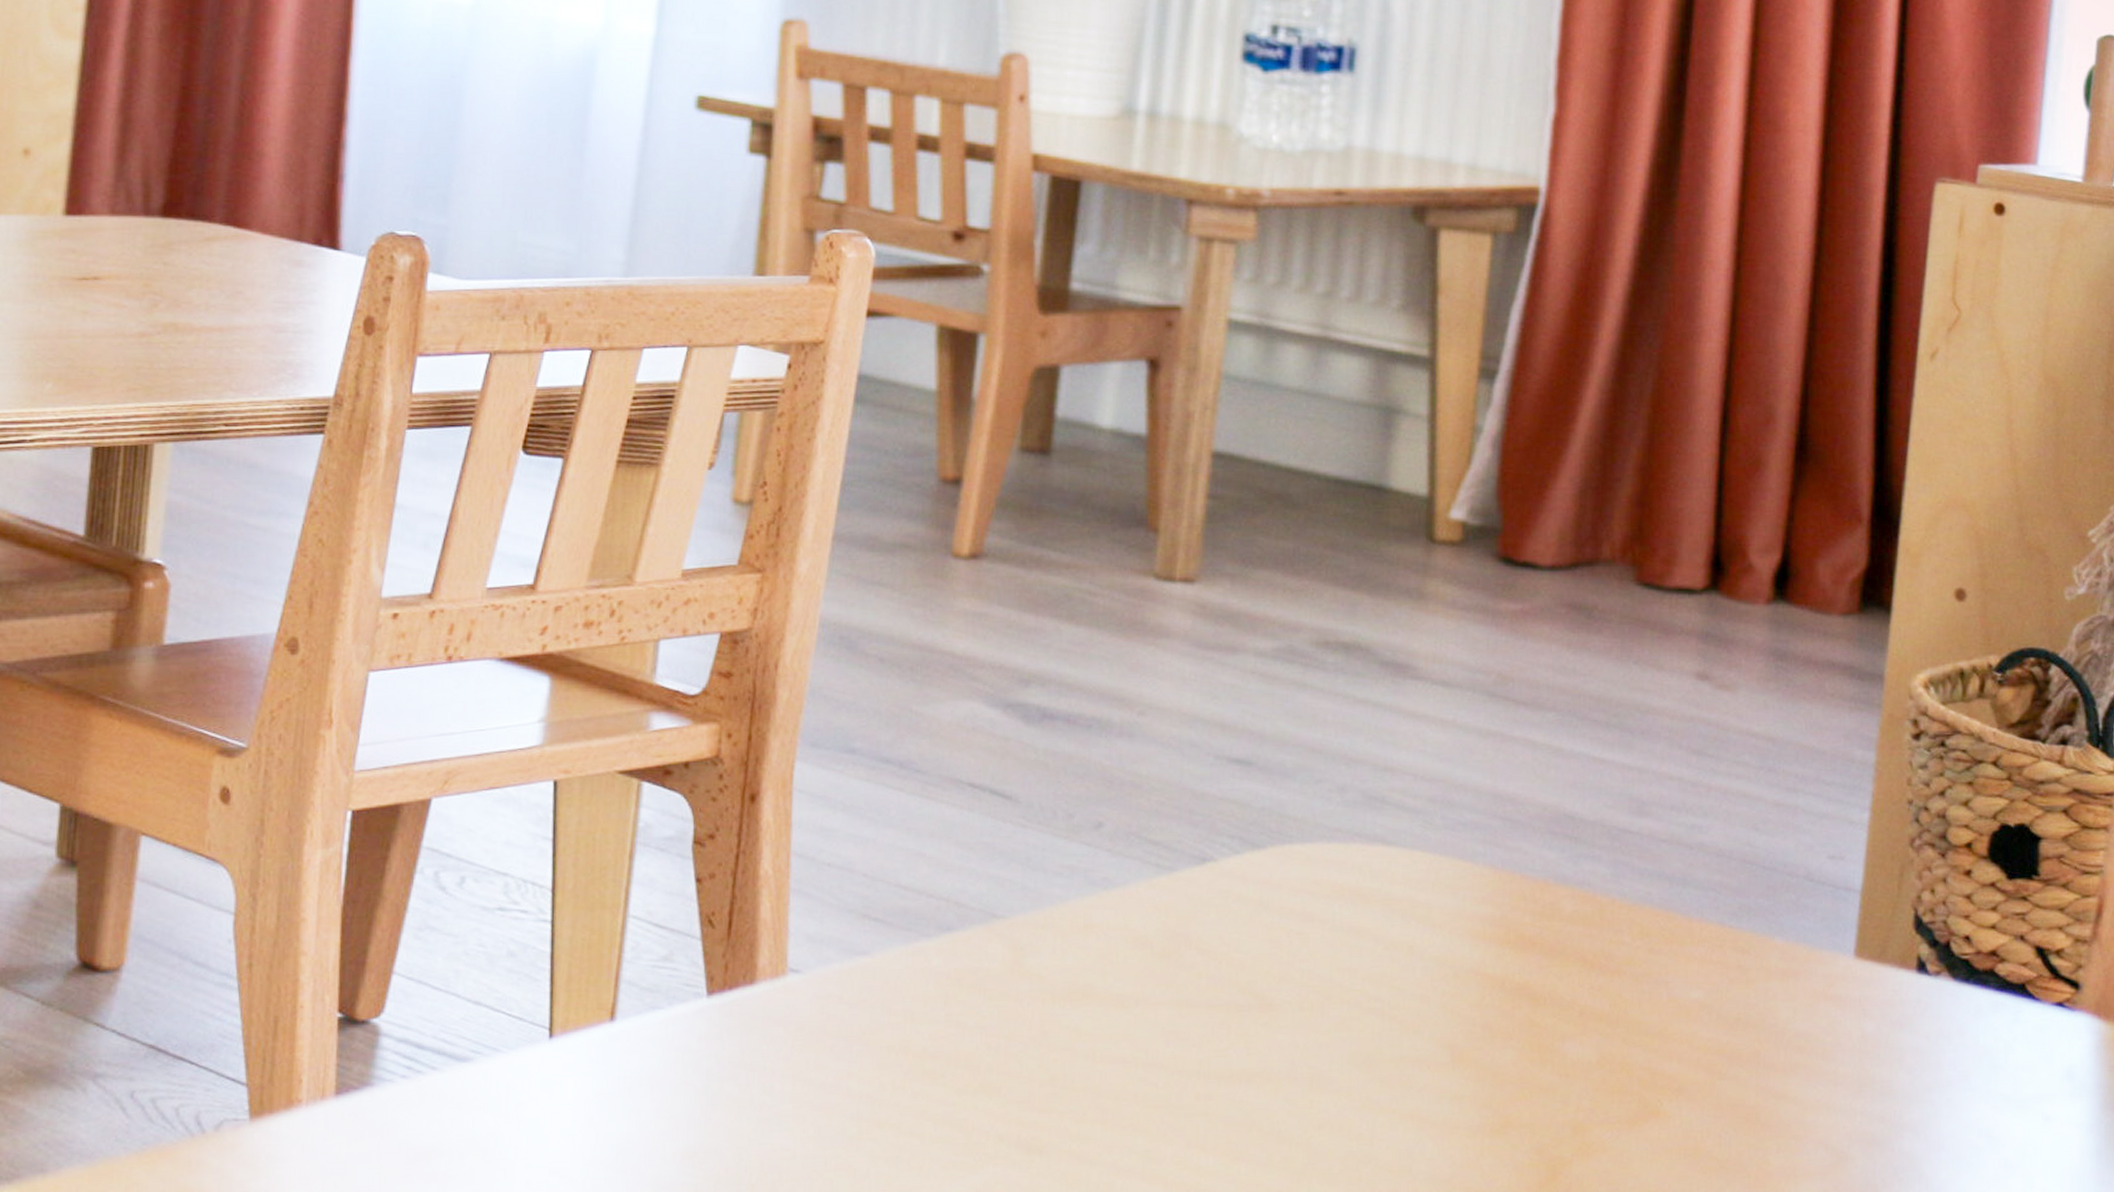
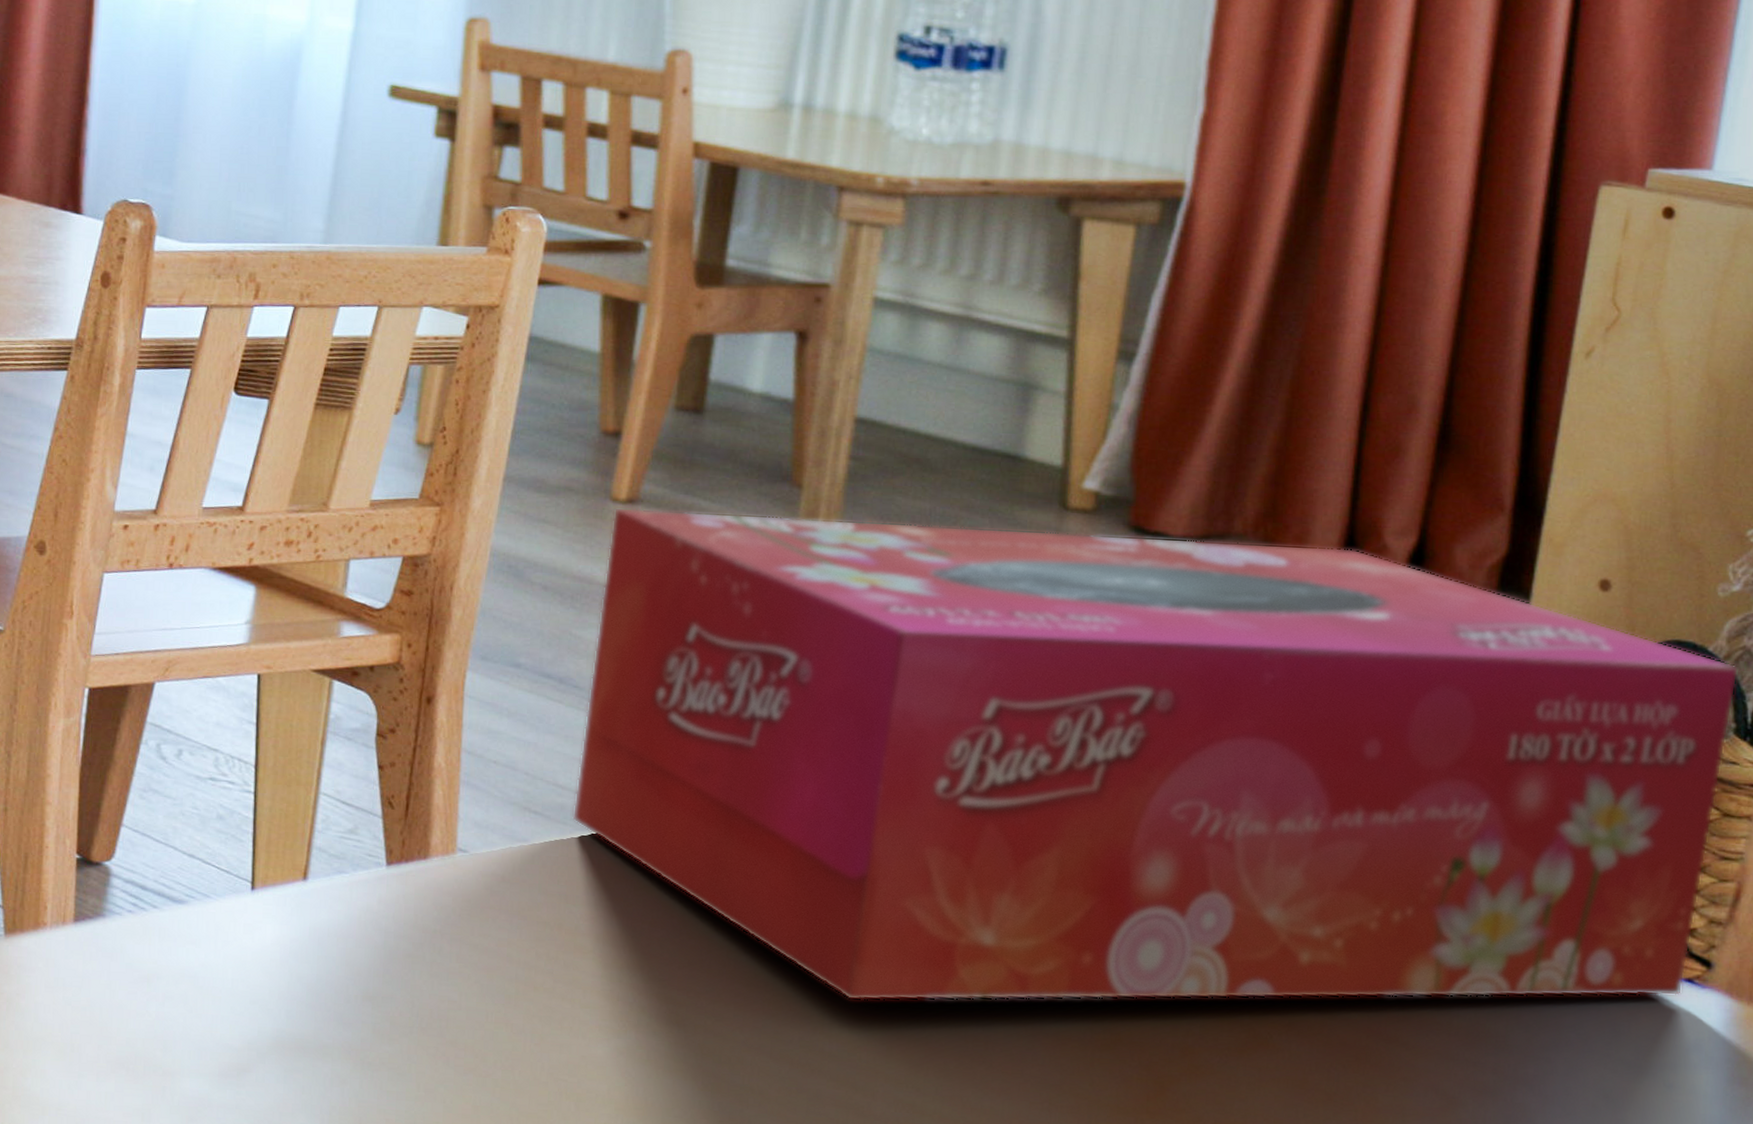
tissue box: none [917,563,2089,1106] -> present [572,507,1739,1001]

